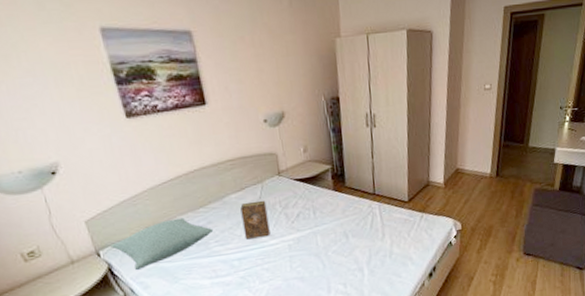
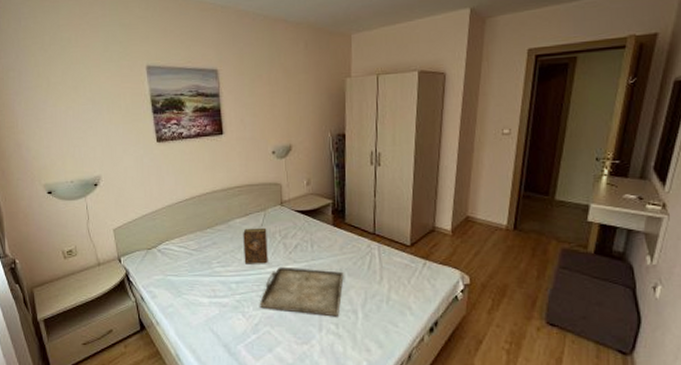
pillow: present [110,217,214,271] -> none [130,236,217,280]
serving tray: none [265,233,348,281] -> present [259,266,344,317]

